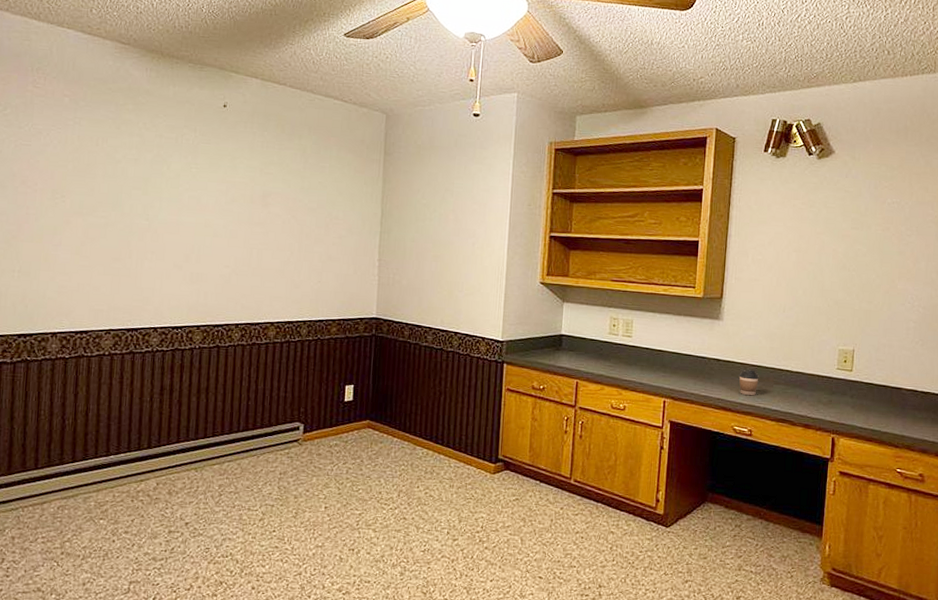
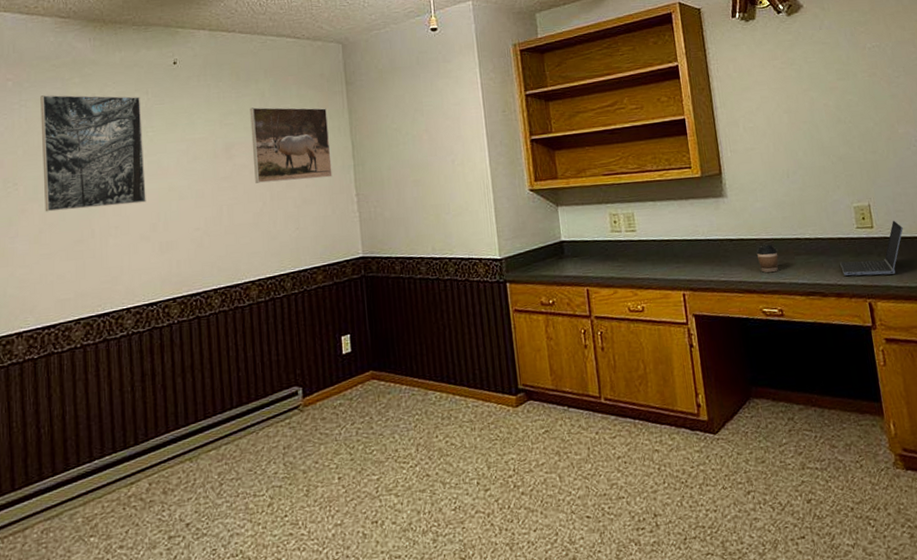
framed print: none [88,115,188,234] -> present [40,94,146,212]
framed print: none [286,161,362,240] -> present [250,107,333,183]
laptop computer: none [814,368,880,416] -> present [840,220,903,276]

